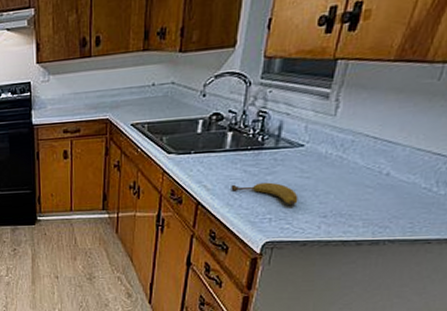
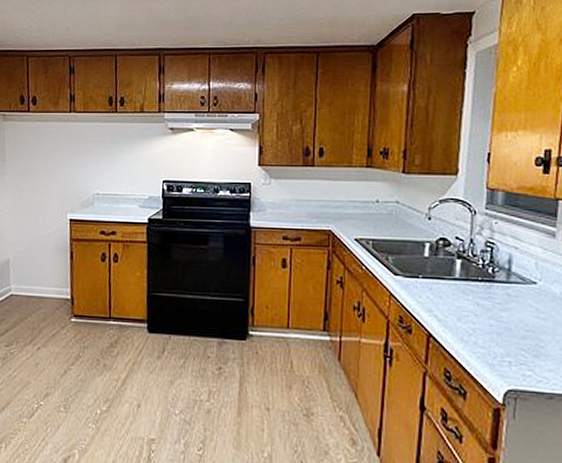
fruit: present [231,182,298,205] -> none [464,317,538,349]

